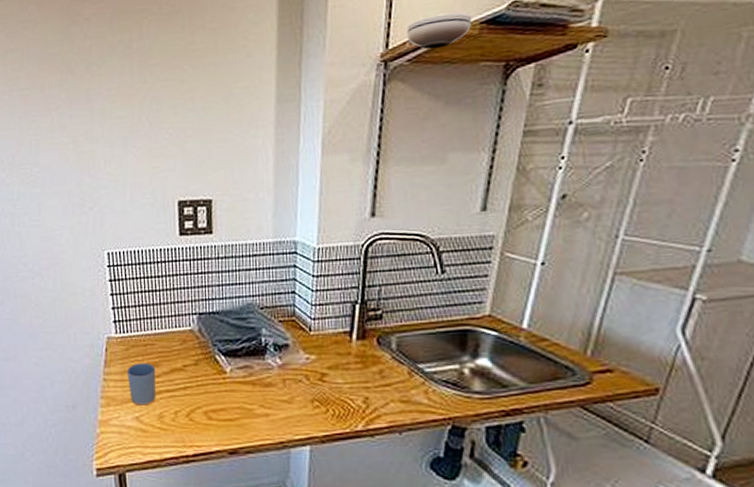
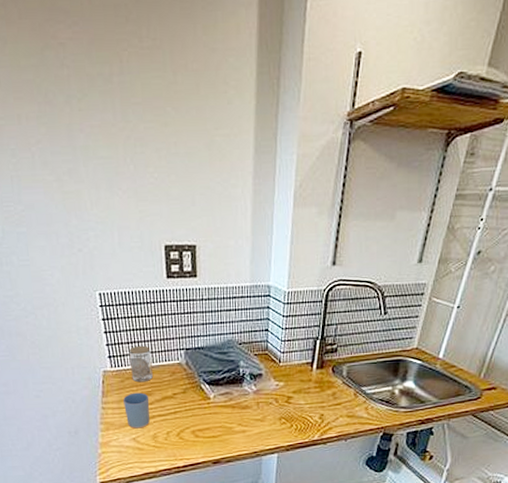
jar: none [135,309,161,351] -> present [129,345,153,383]
bowl: present [406,12,472,50] -> none [371,78,425,112]

